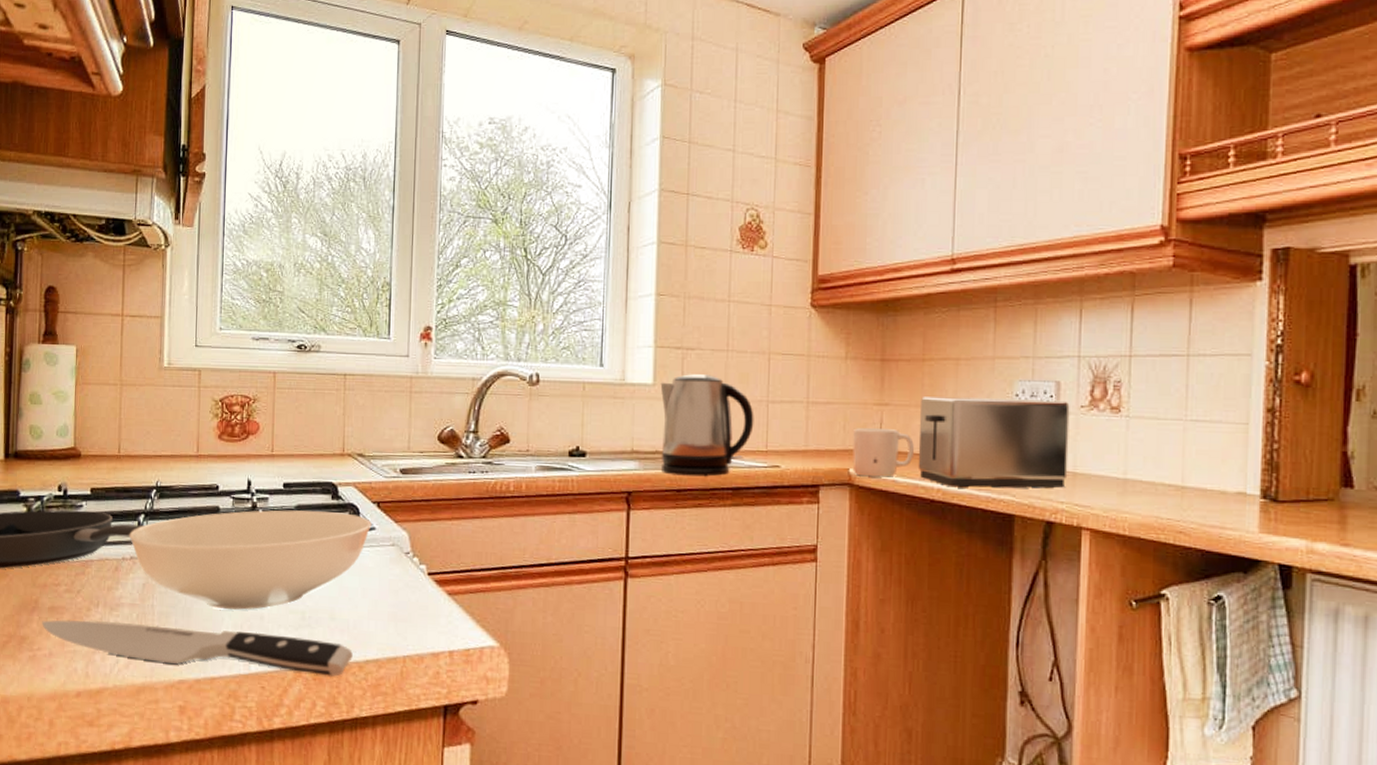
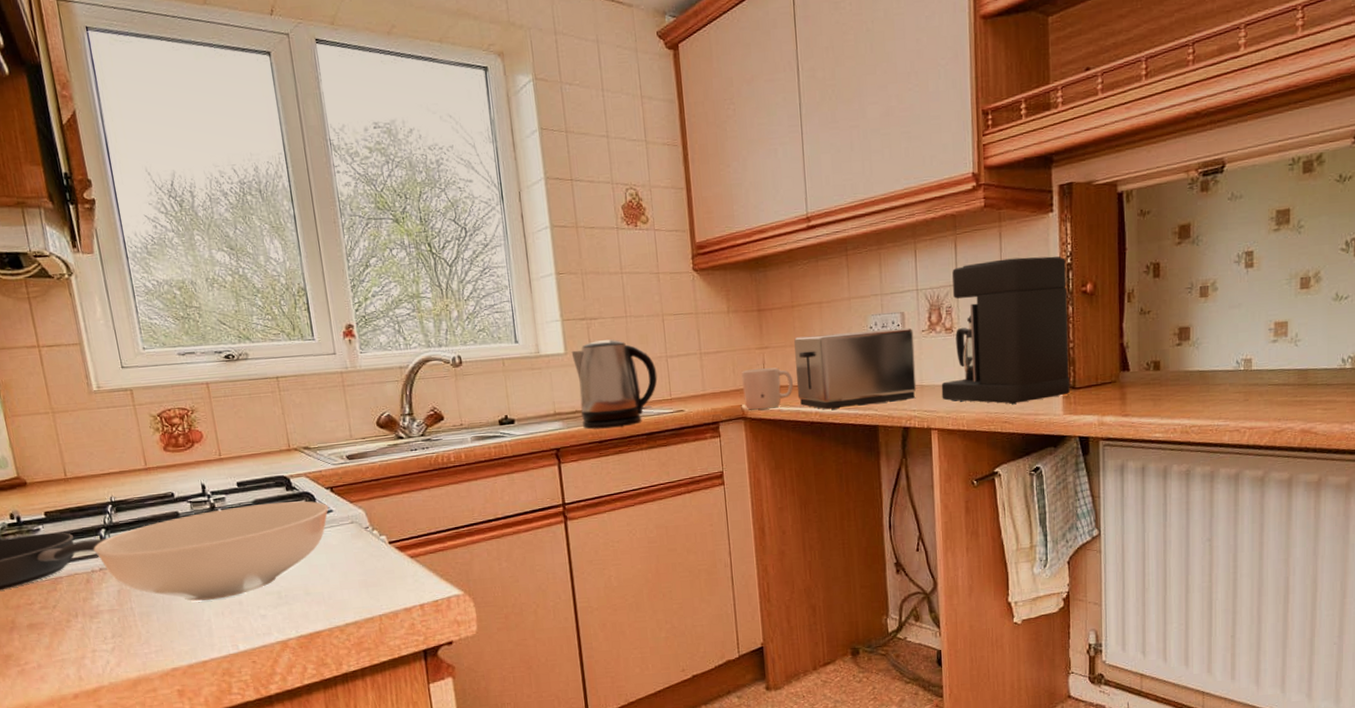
kitchen knife: present [42,620,353,677] -> none [23,613,333,657]
coffee maker: none [1099,331,1275,511] -> present [941,256,1070,404]

